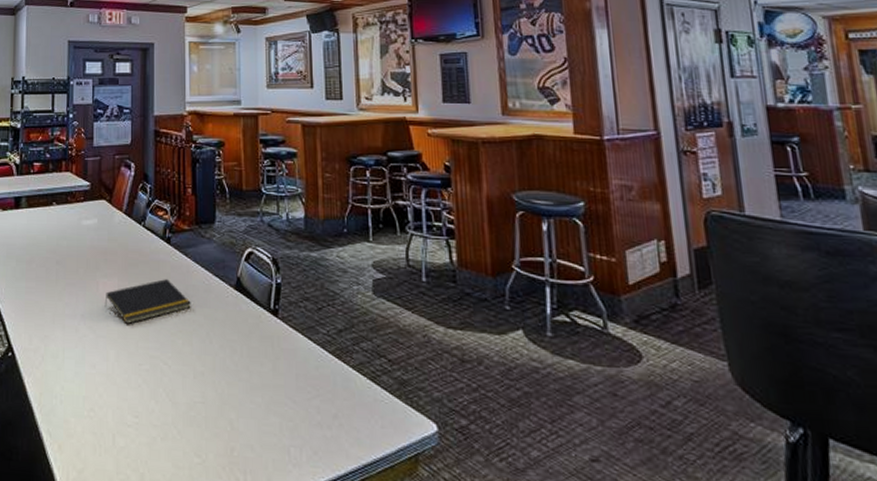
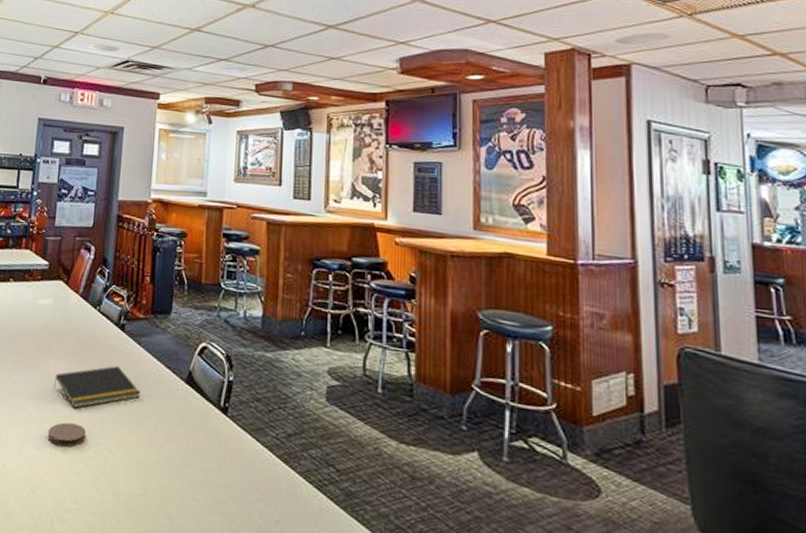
coaster: none [102,339,141,363] -> present [47,422,87,447]

